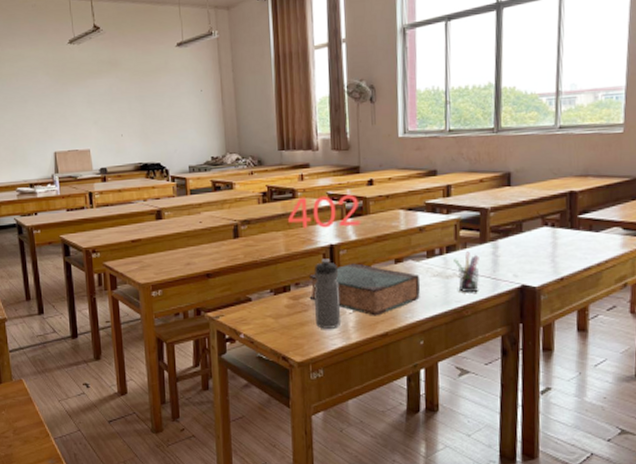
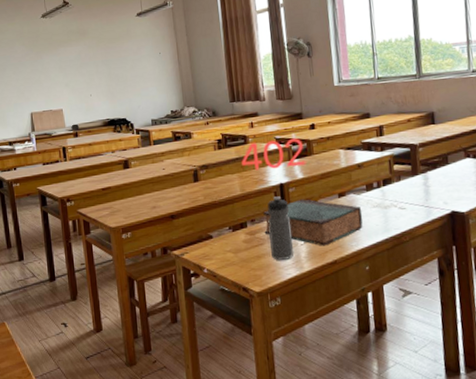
pen holder: present [454,251,479,293] -> none [390,183,415,221]

